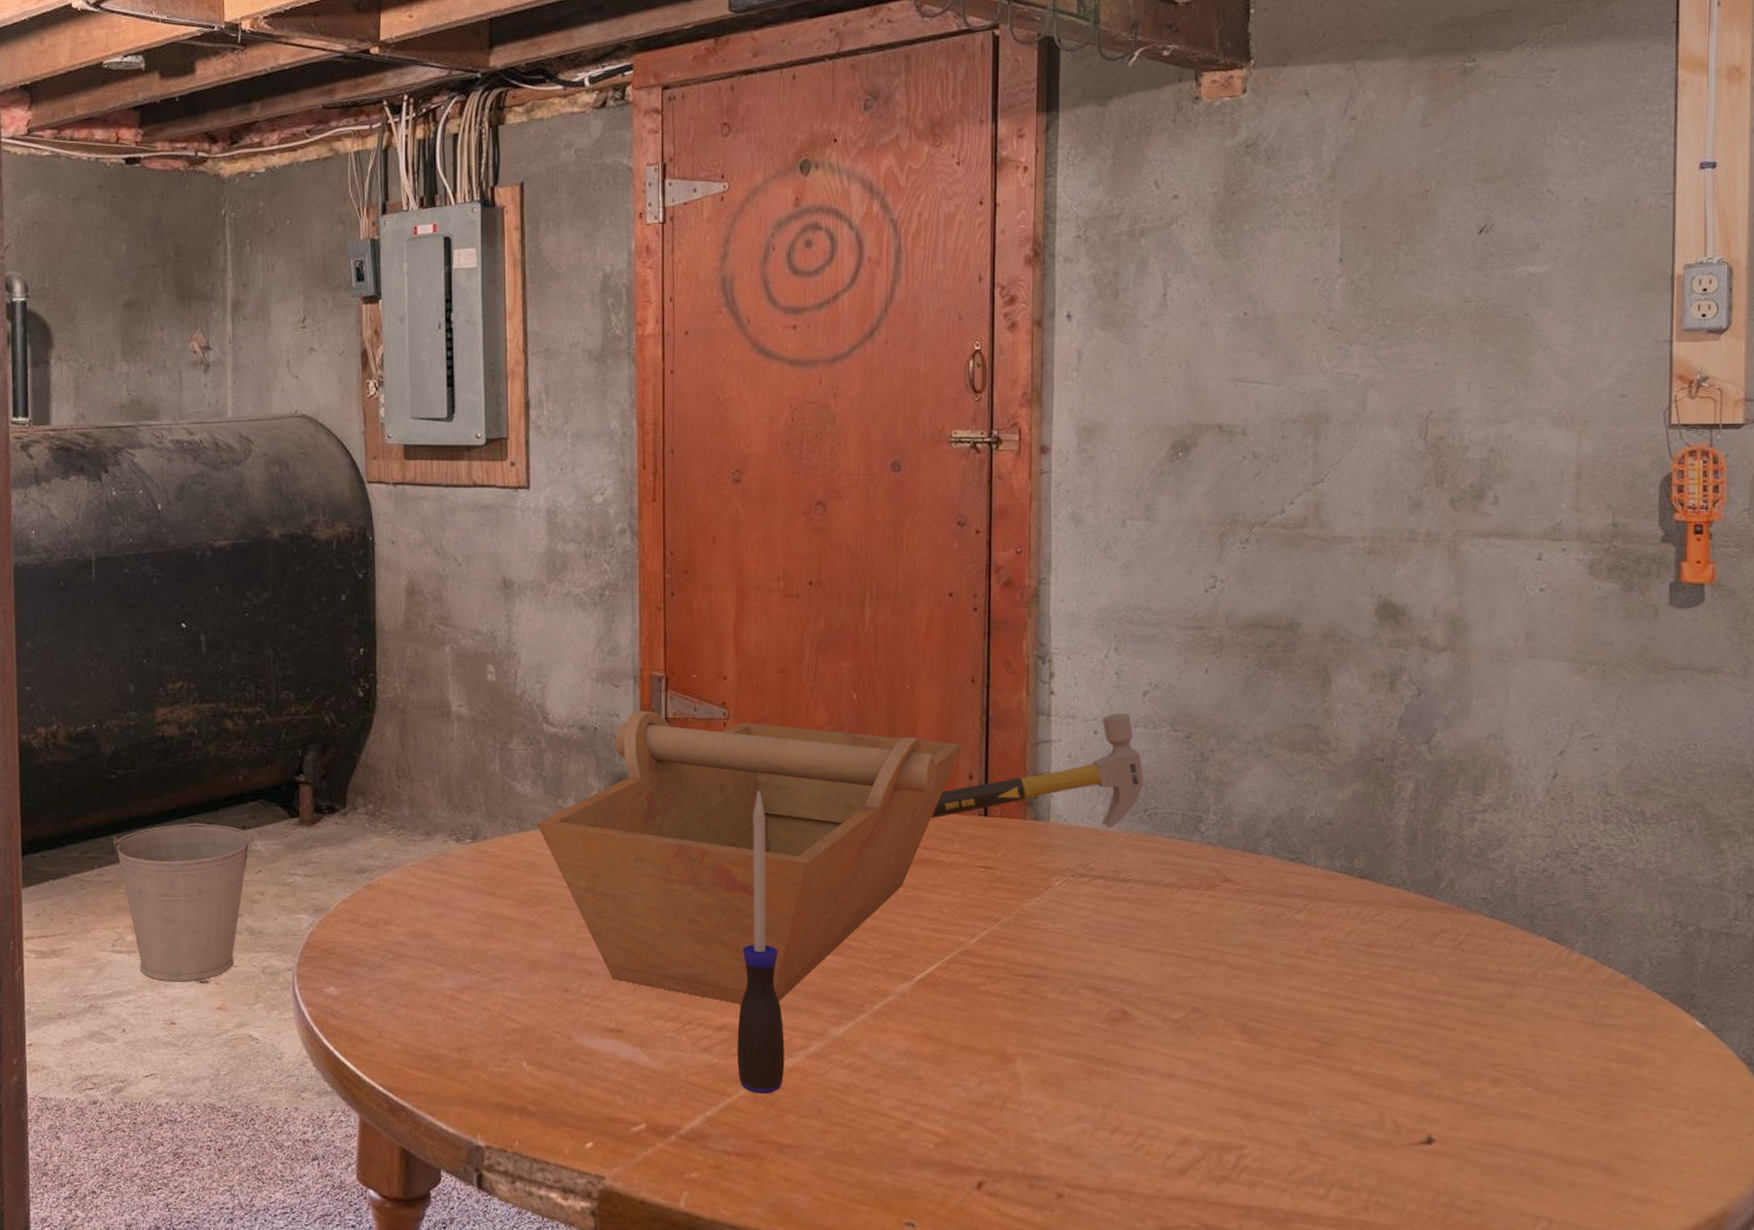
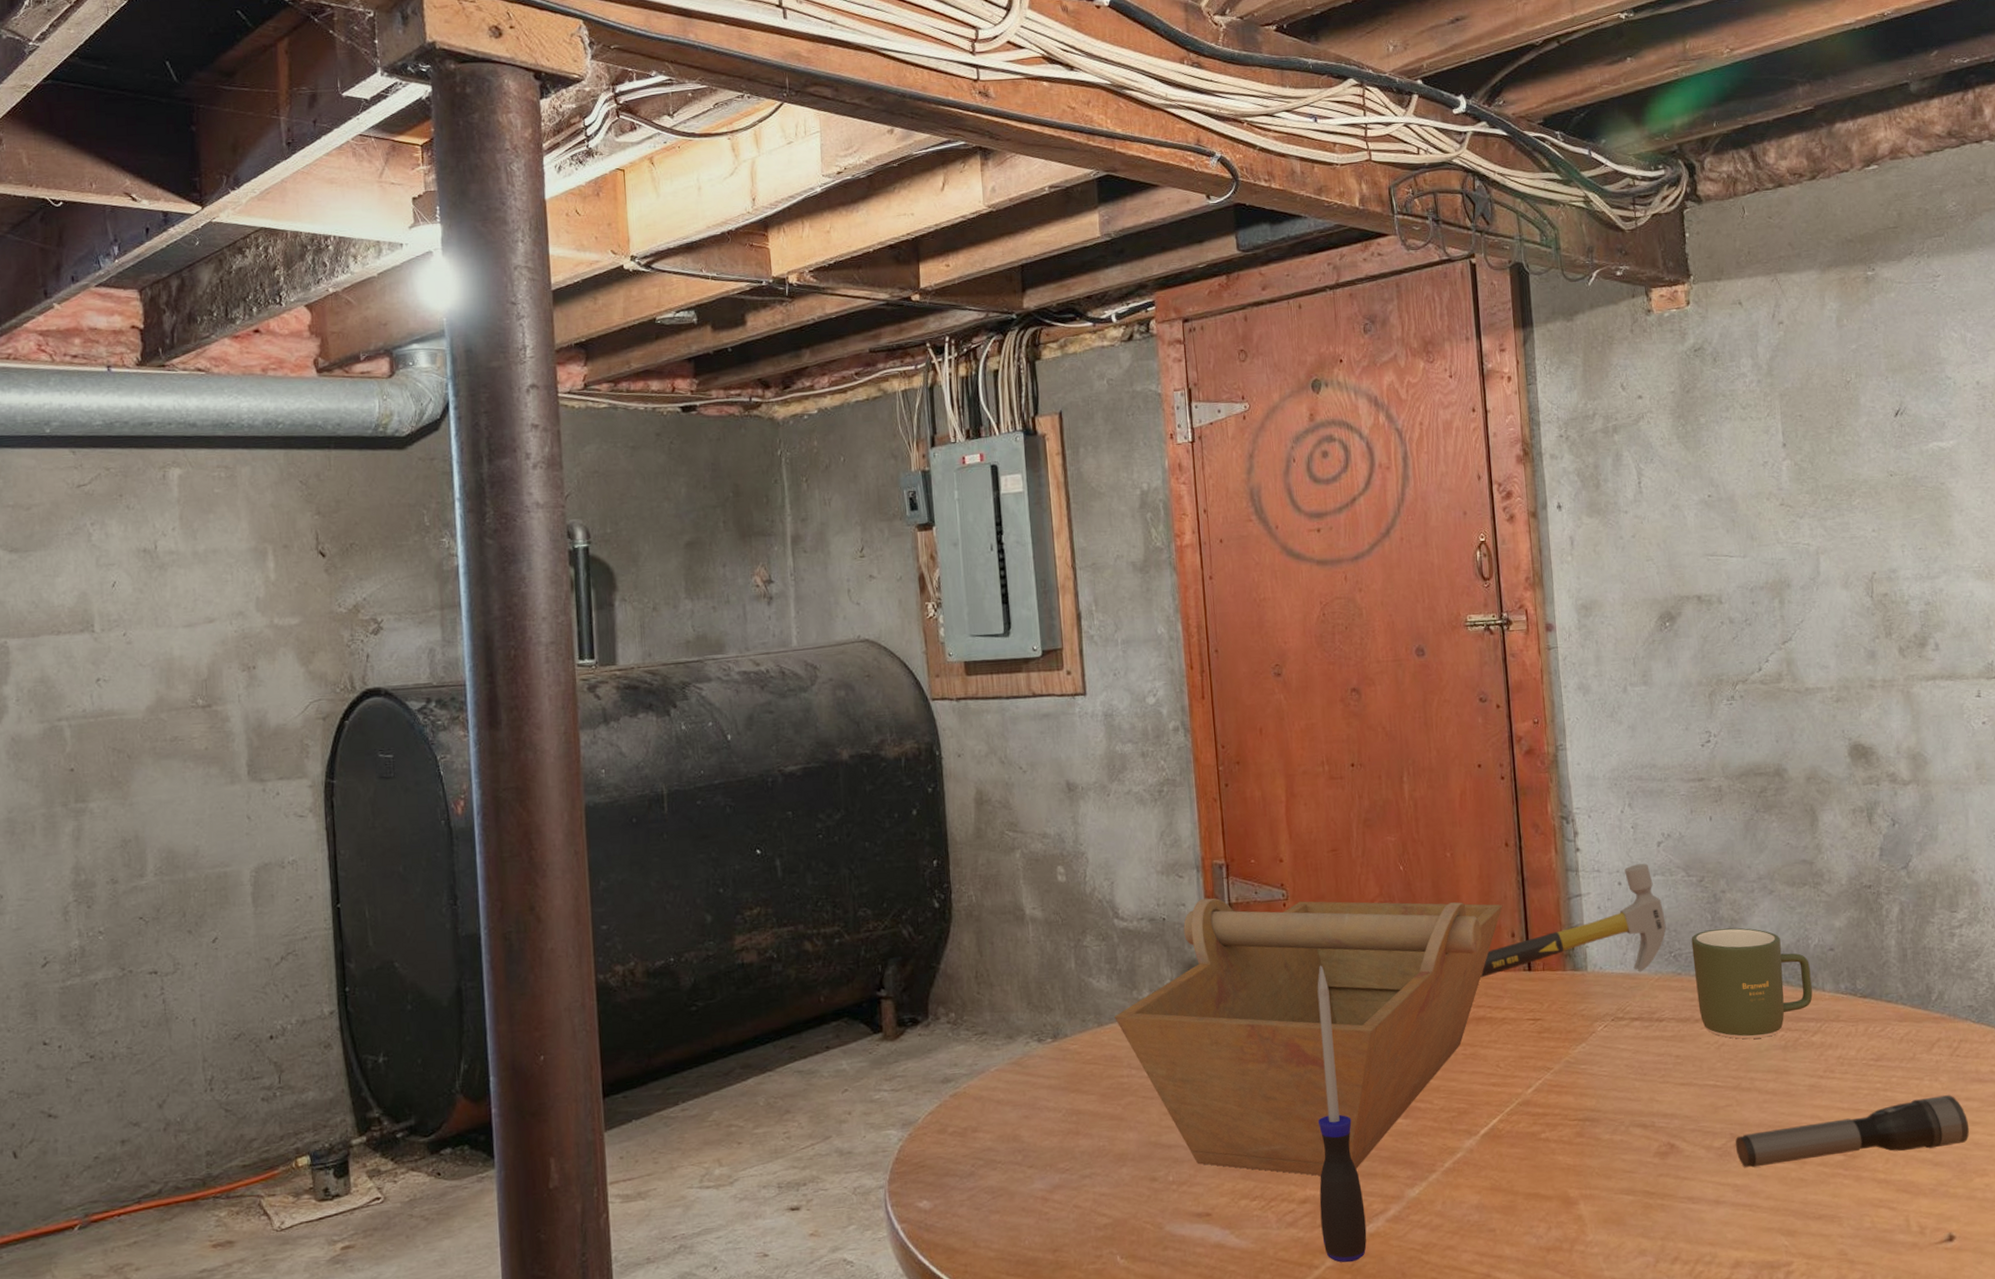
bucket: present [113,822,255,982] -> none [696,1047,840,1213]
mug: none [1170,791,1303,910] -> present [1691,927,1813,1039]
flashlight: none [1195,991,1466,1045] -> present [1735,1095,1970,1168]

